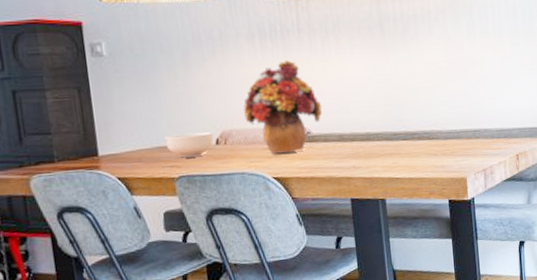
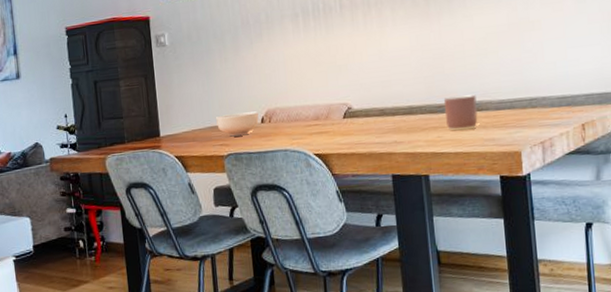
flower arrangement: present [243,59,323,154] -> none [286,36,364,131]
mug: none [398,124,430,158] -> present [443,94,478,131]

